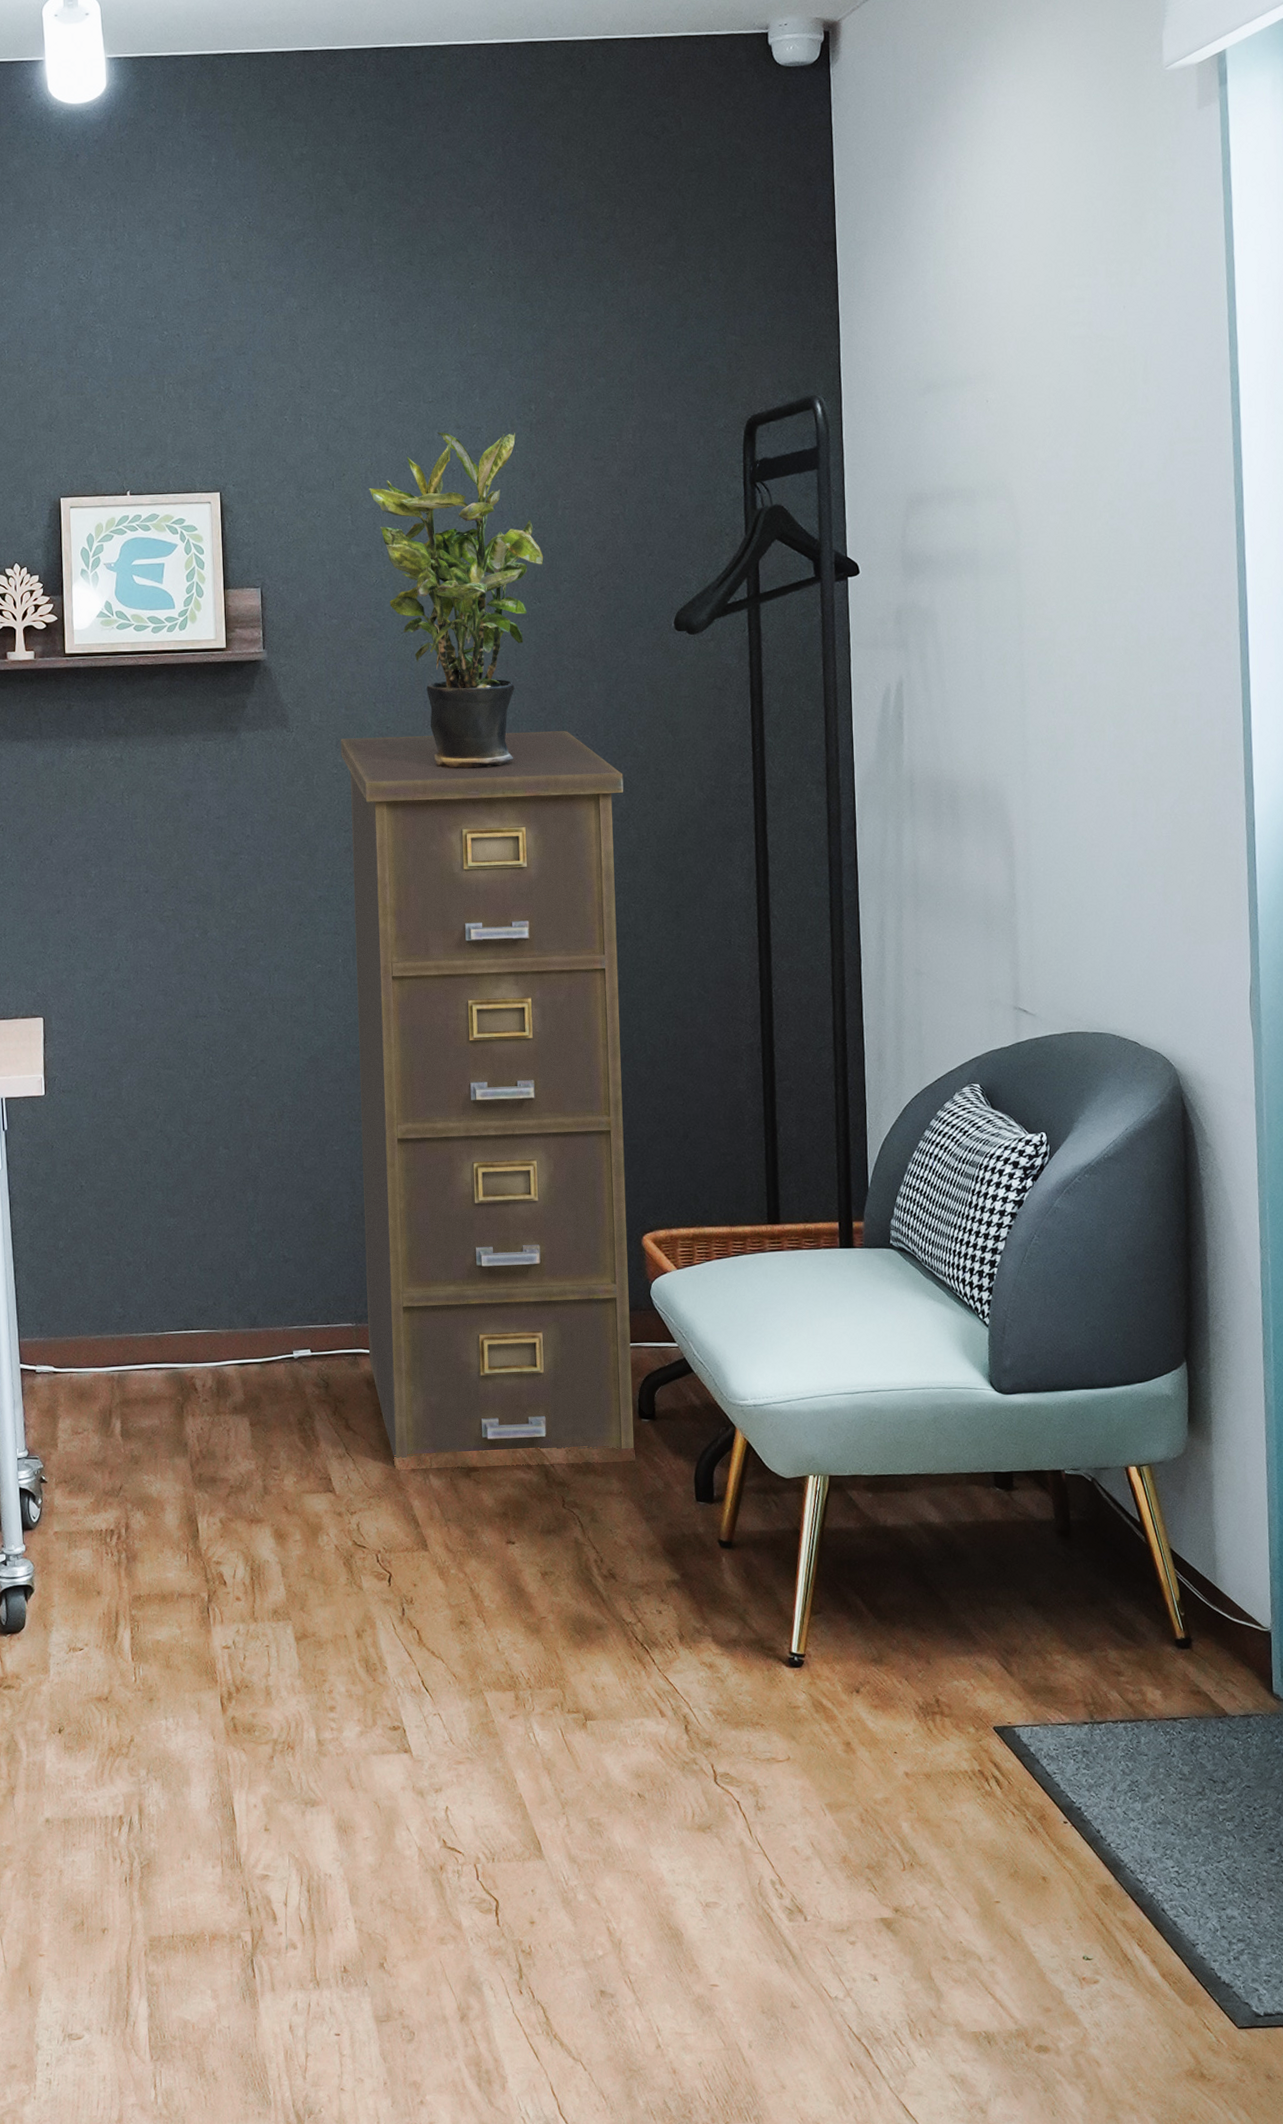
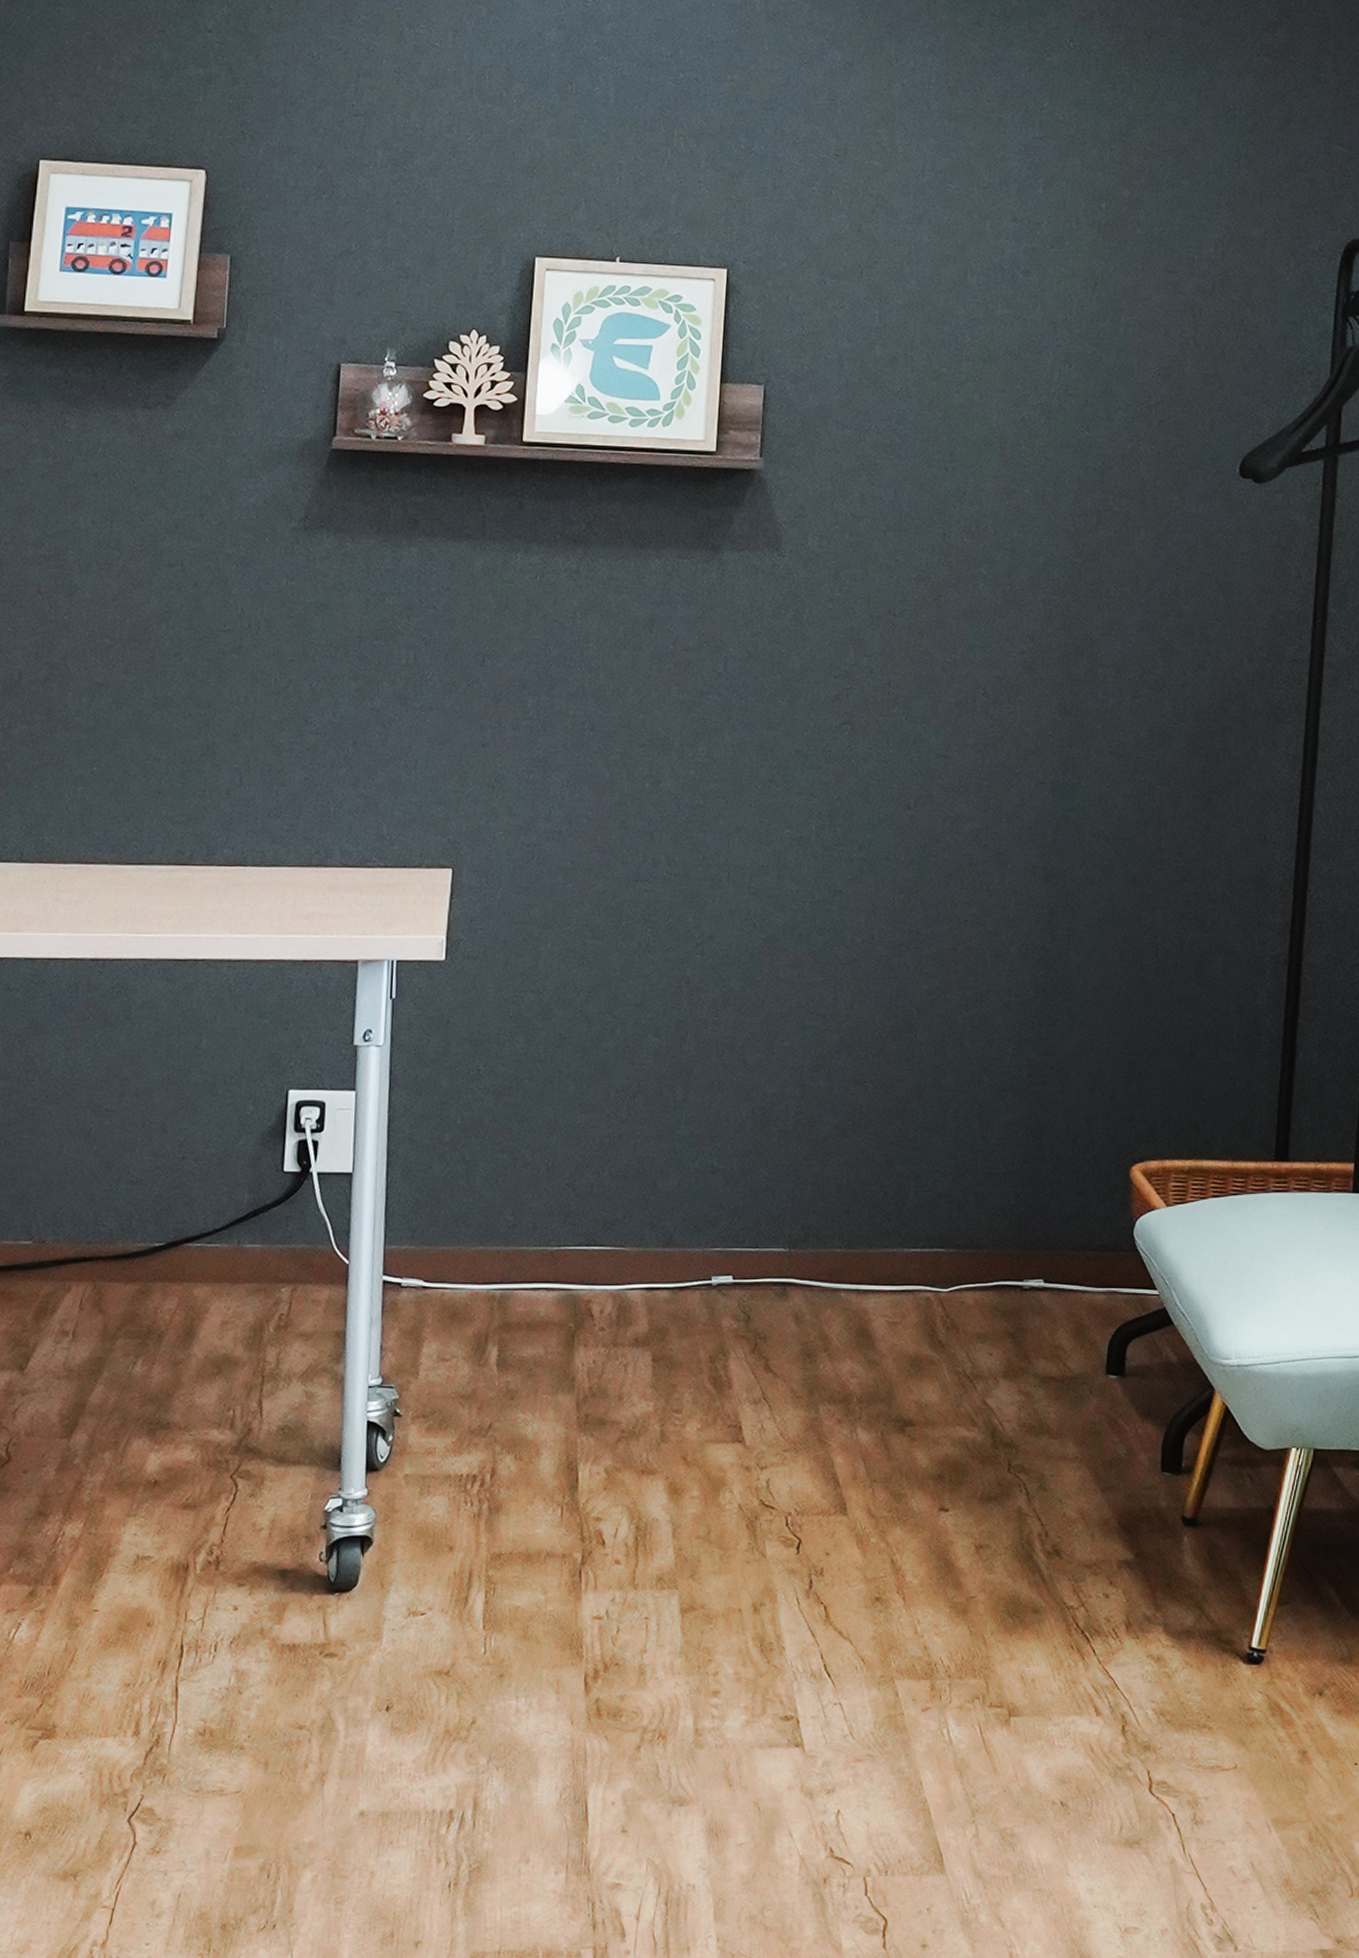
filing cabinet: present [340,731,635,1458] -> none [800,569,1164,1409]
potted plant: present [369,432,544,769] -> none [903,223,1098,617]

